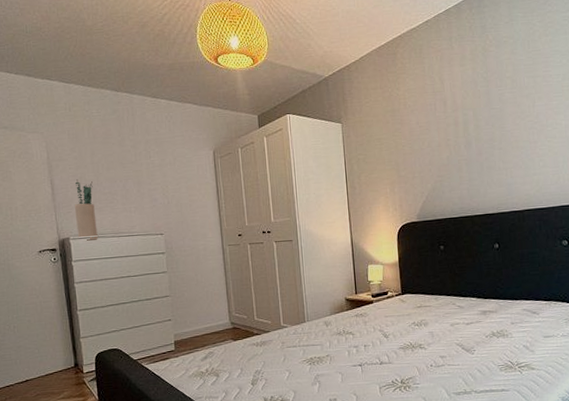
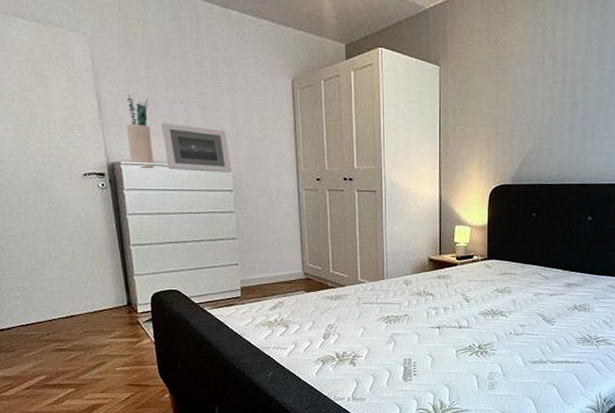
picture frame: none [103,199,164,240] -> present [160,123,232,173]

